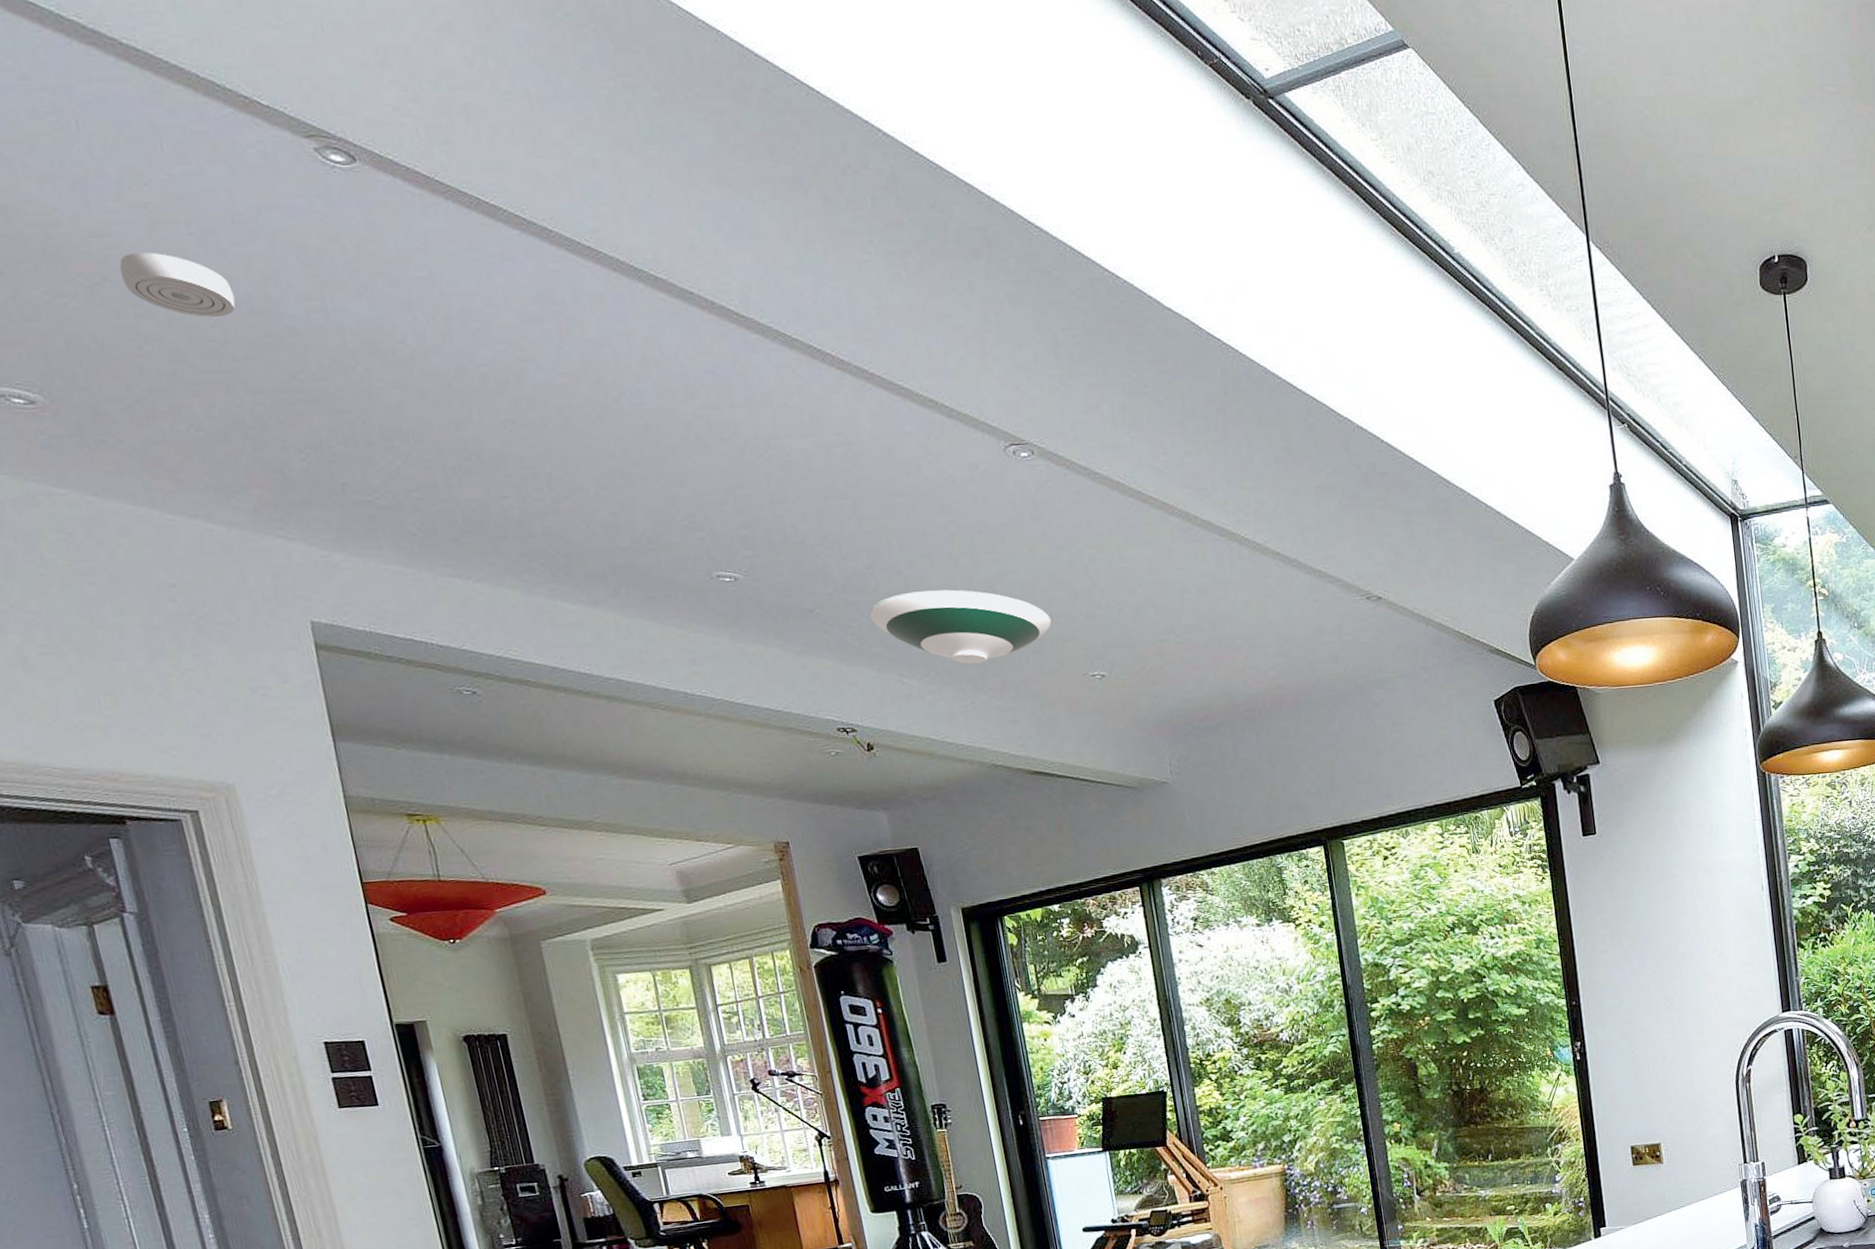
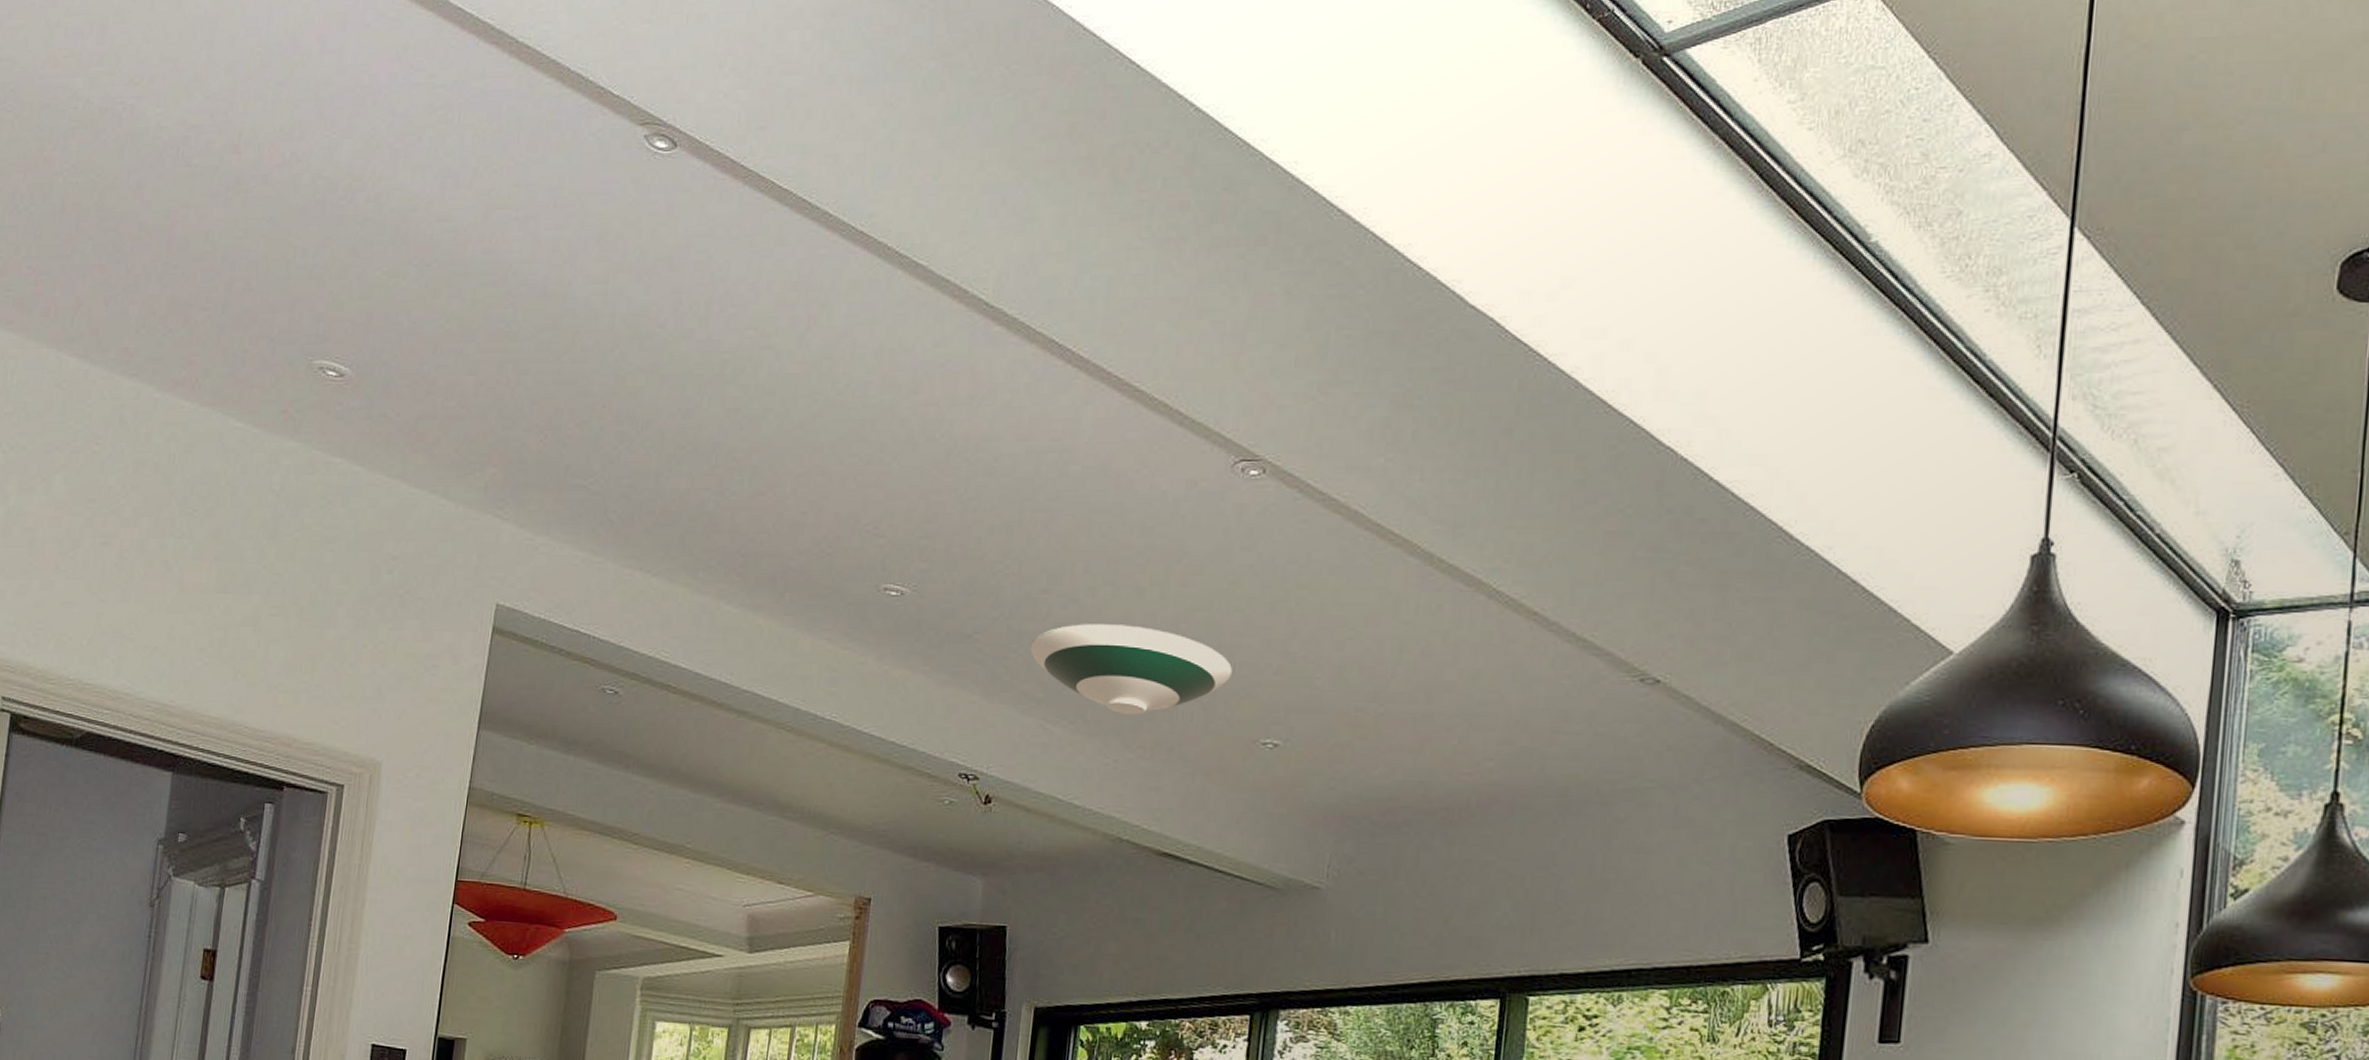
smoke detector: present [119,252,236,317] -> none [448,235,534,298]

